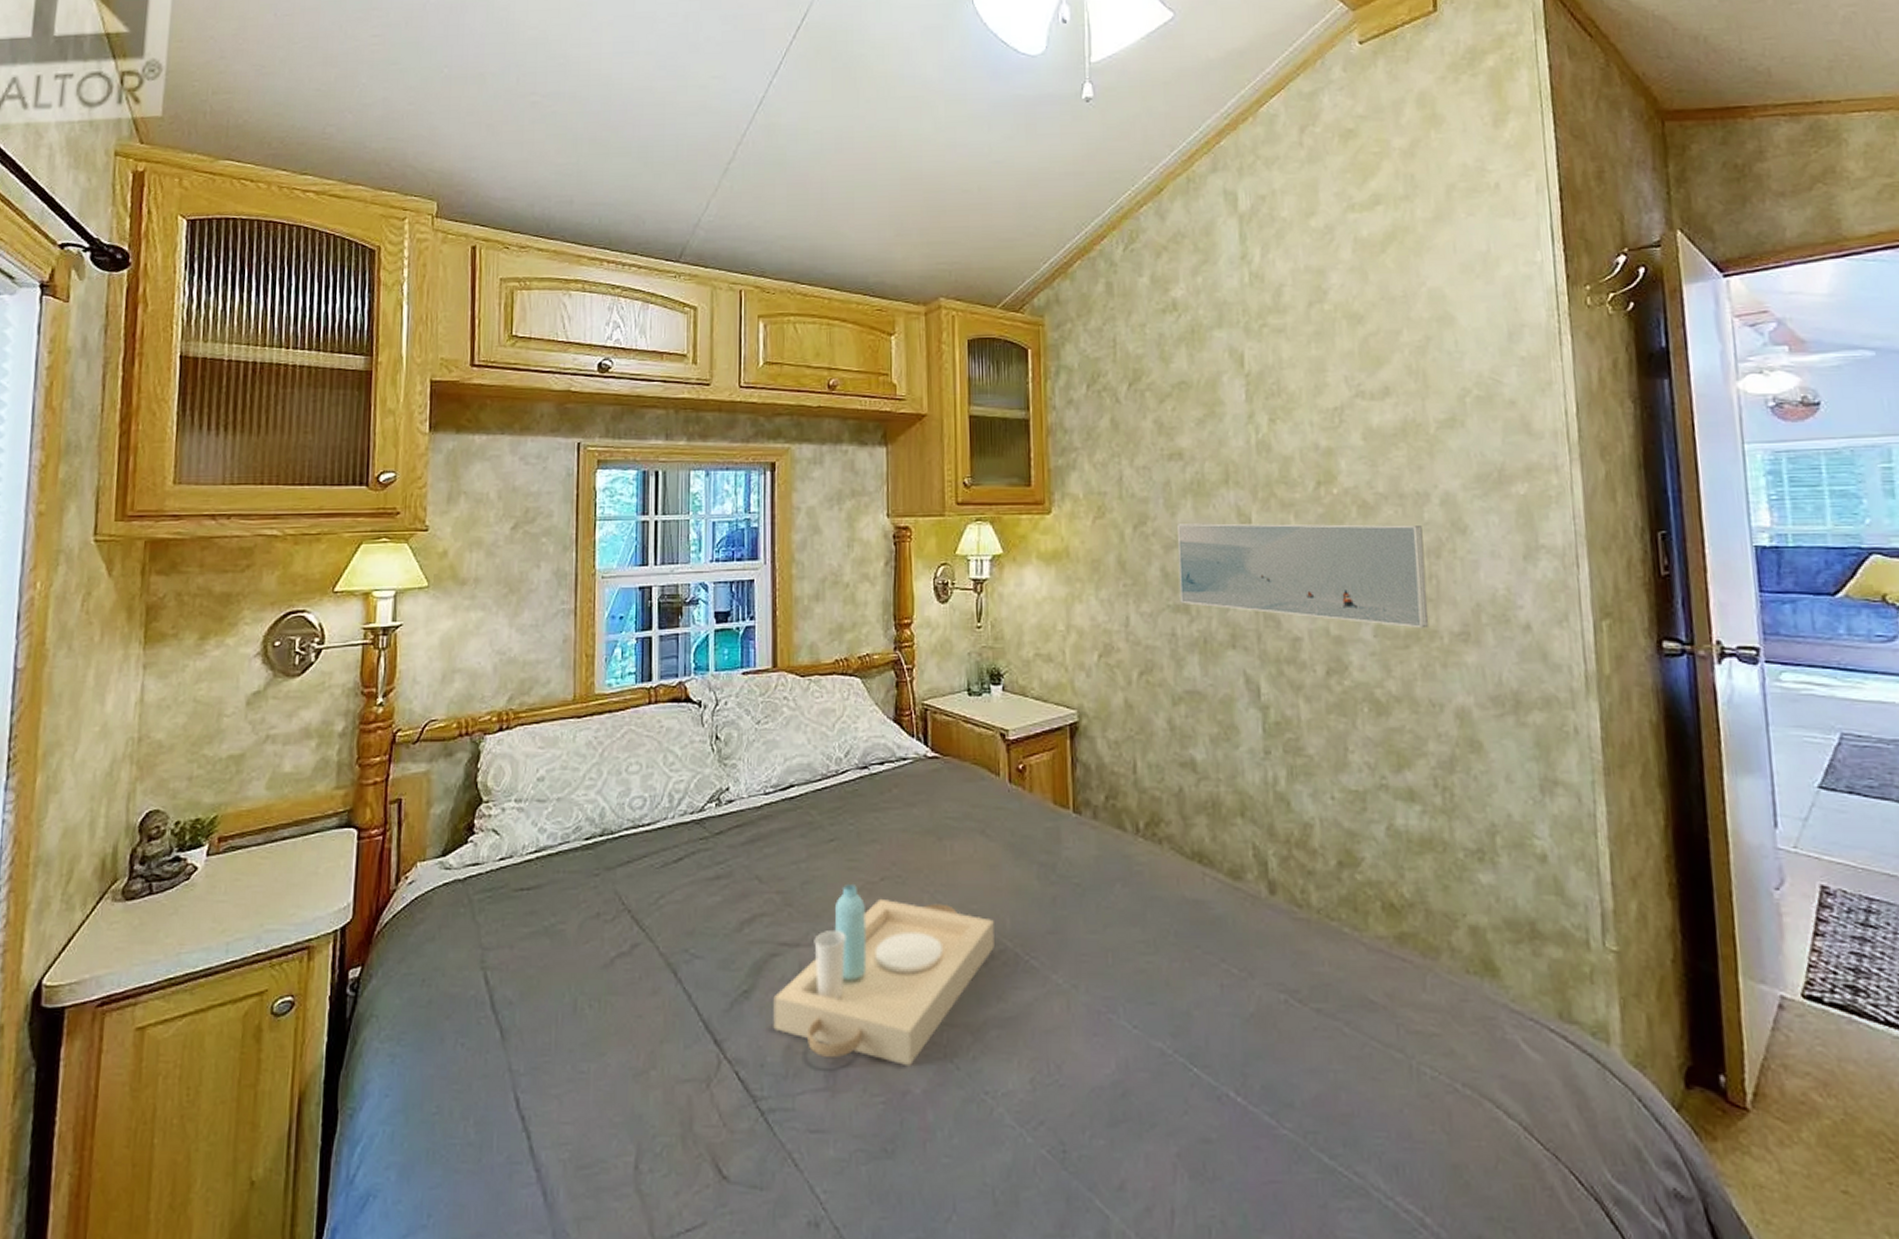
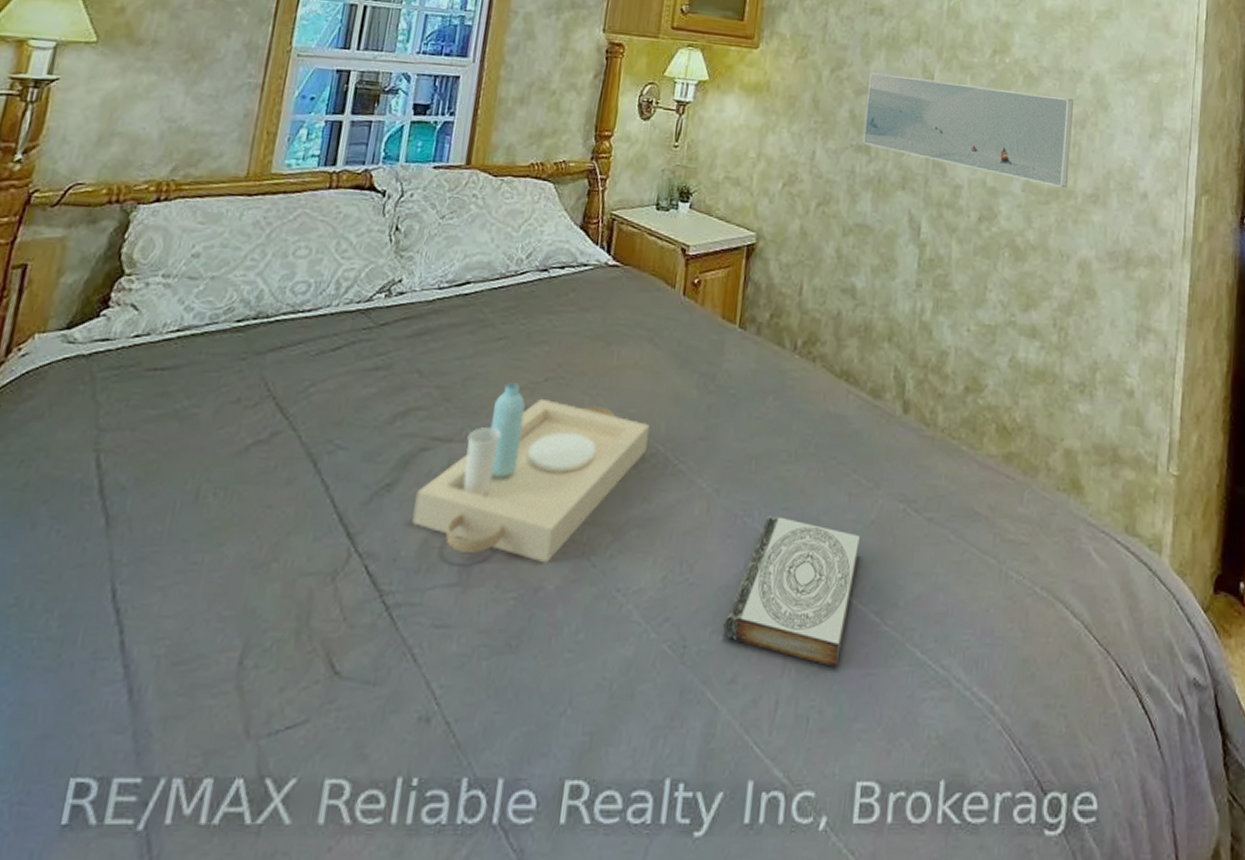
book: none [1101,1010,1241,1174] -> present [722,514,860,667]

